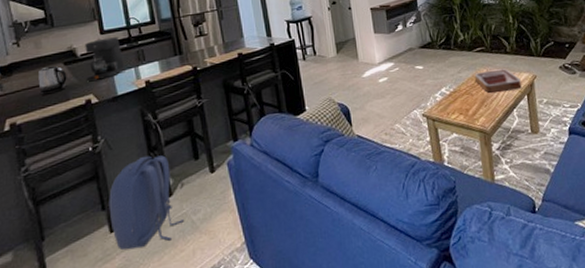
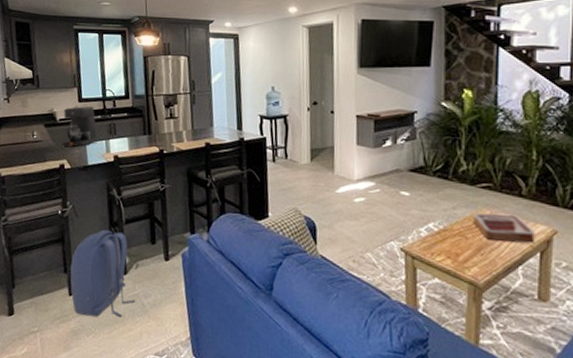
kettle: present [37,65,67,96] -> none [22,125,46,154]

